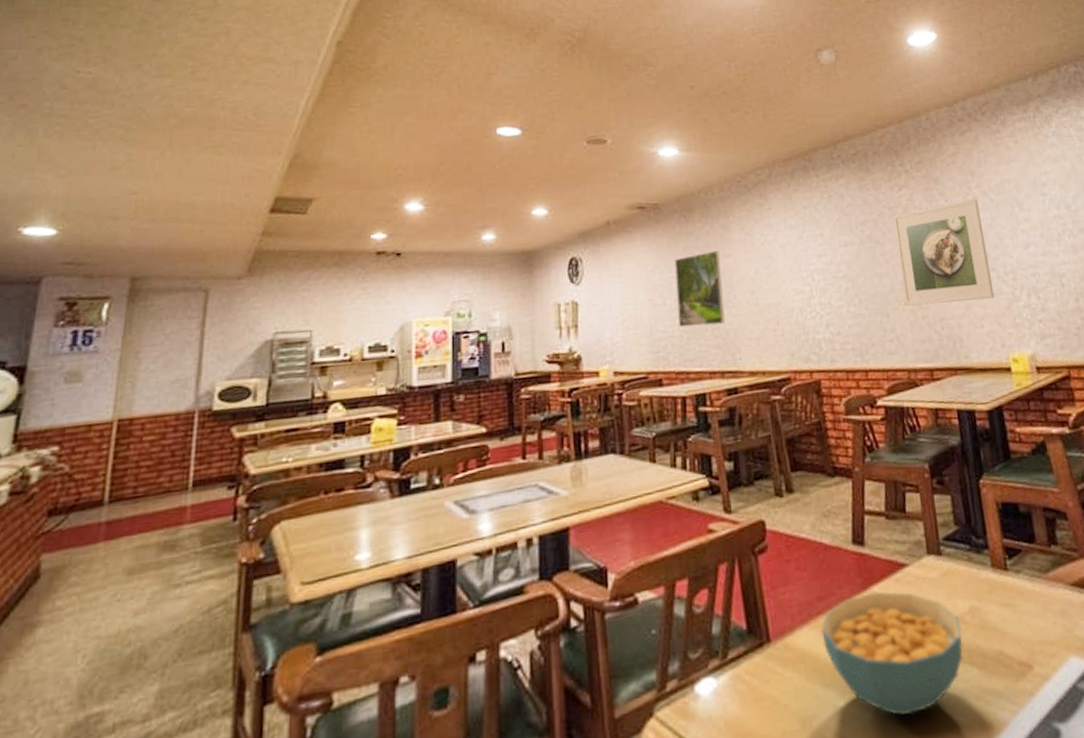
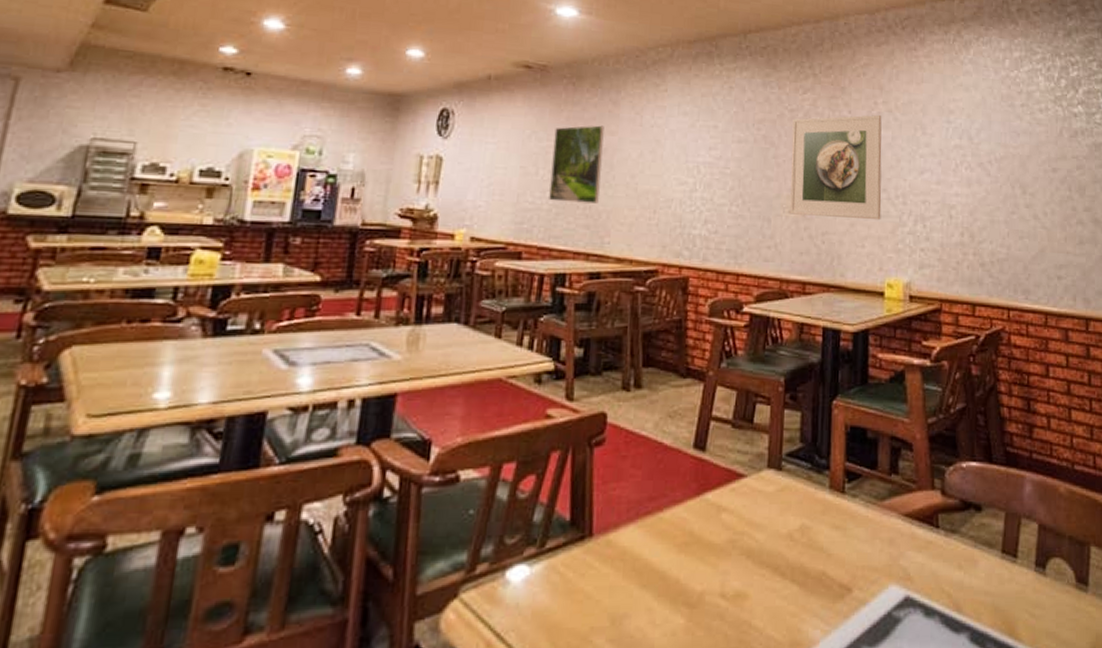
cereal bowl: present [821,591,963,716] -> none [646,499,789,624]

